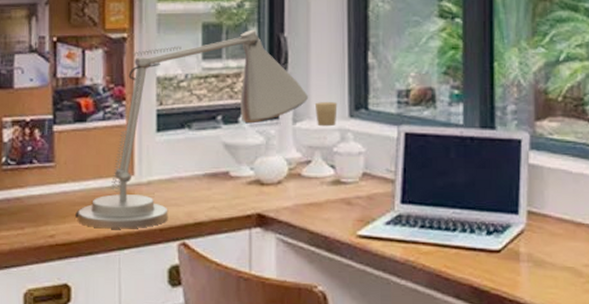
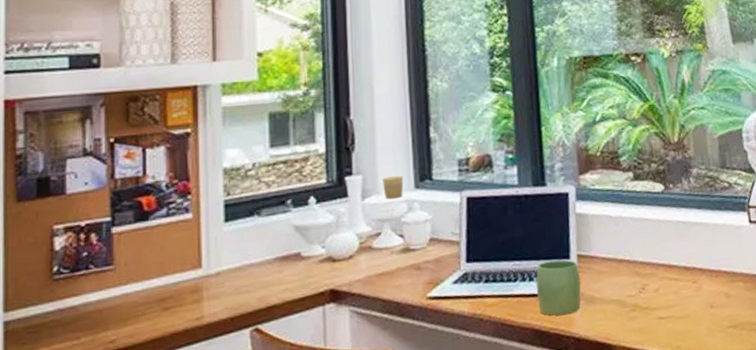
desk lamp: present [76,29,308,229] -> none [139,114,375,327]
mug: none [477,214,530,275] -> present [535,259,582,316]

